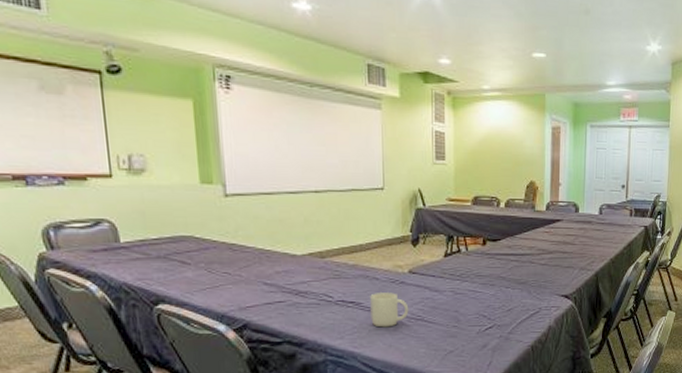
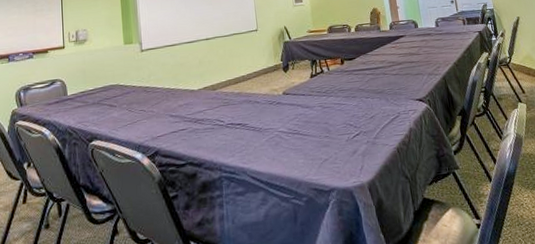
mug: present [370,293,409,328] -> none [253,112,287,144]

